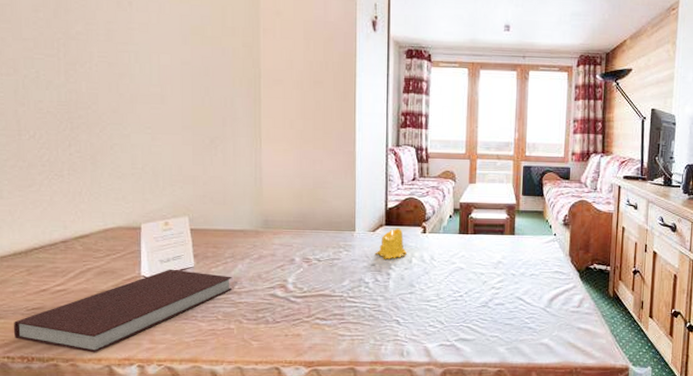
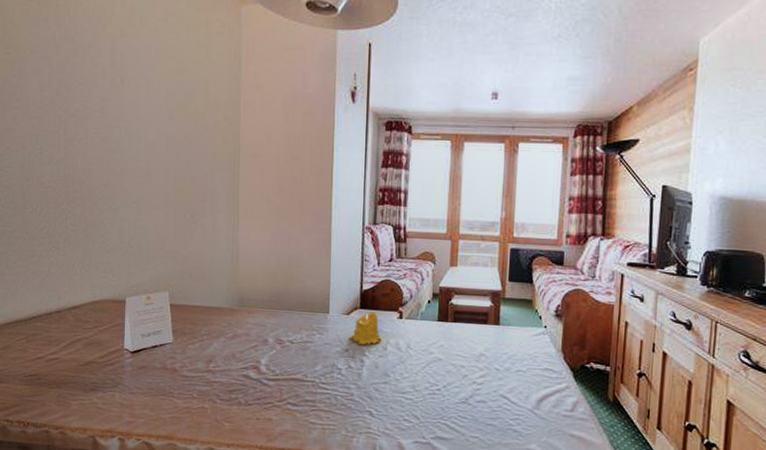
notebook: present [13,269,233,353] -> none [12,343,208,423]

